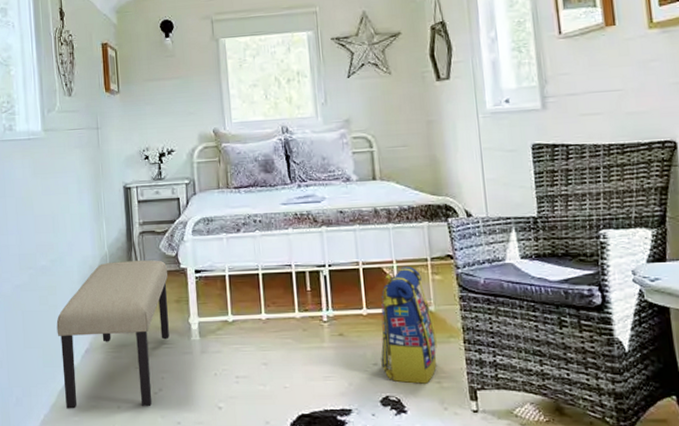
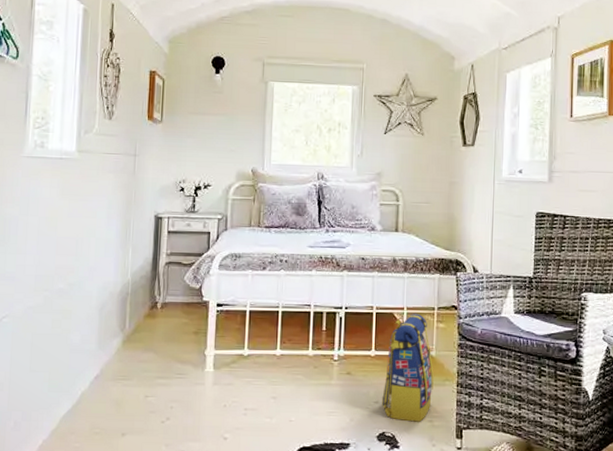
bench: present [56,260,169,409] -> none [67,290,190,435]

